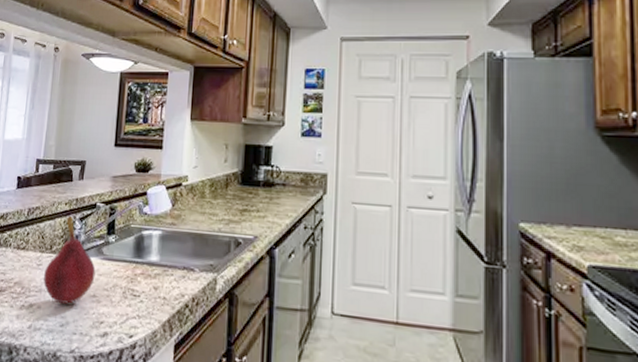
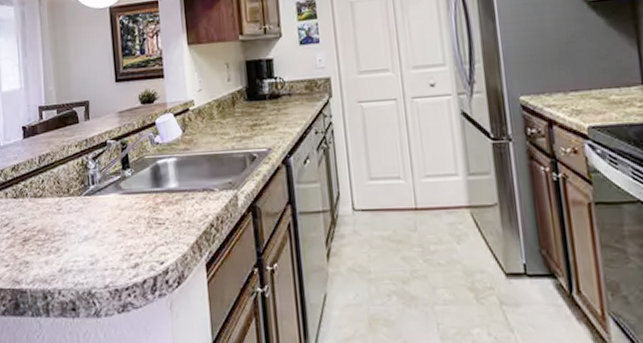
fruit: present [43,216,96,304] -> none [66,157,117,243]

